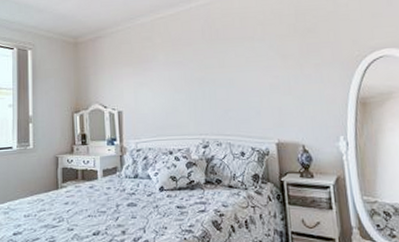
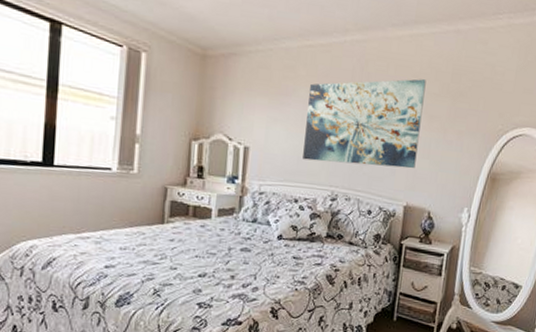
wall art: none [167,25,279,114] -> present [303,79,426,169]

